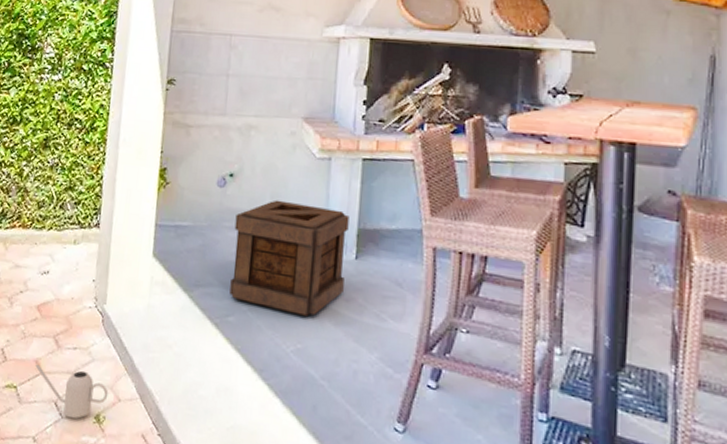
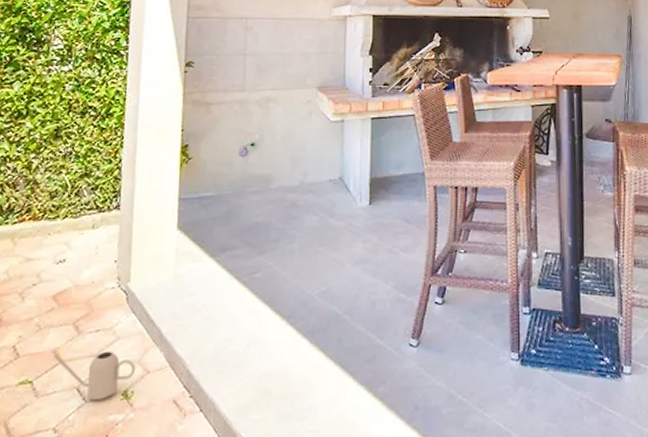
wooden crate: present [229,200,349,316] -> none [255,162,362,261]

